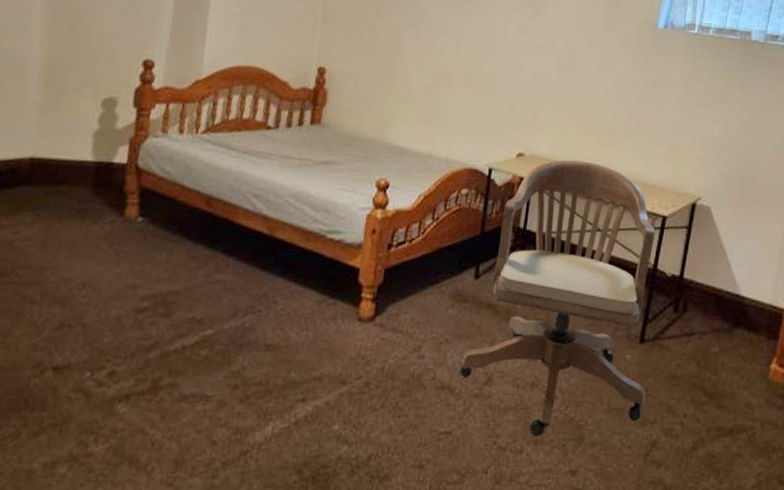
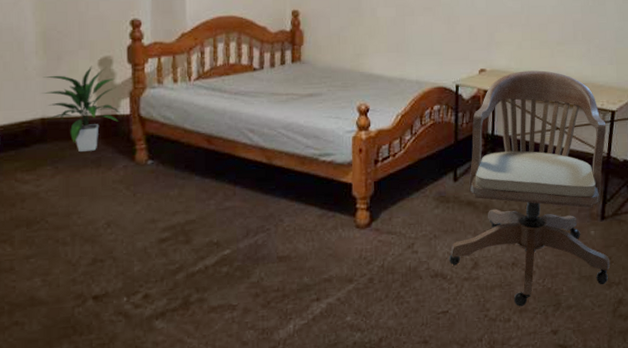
indoor plant: none [37,105,118,200] -> present [43,66,122,151]

